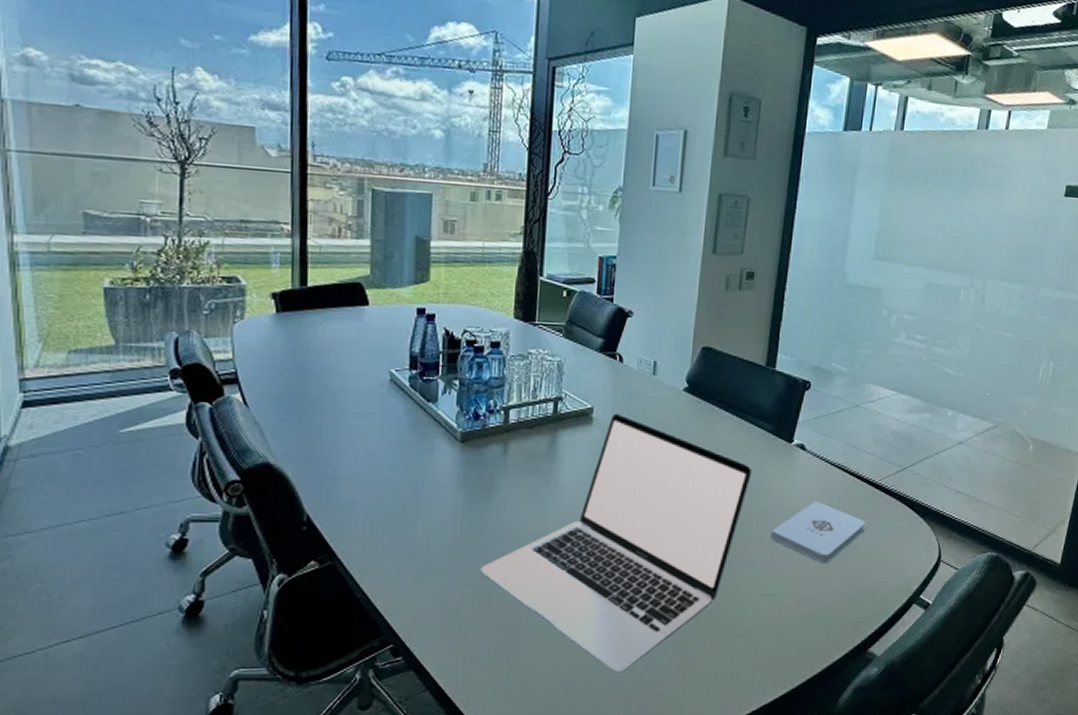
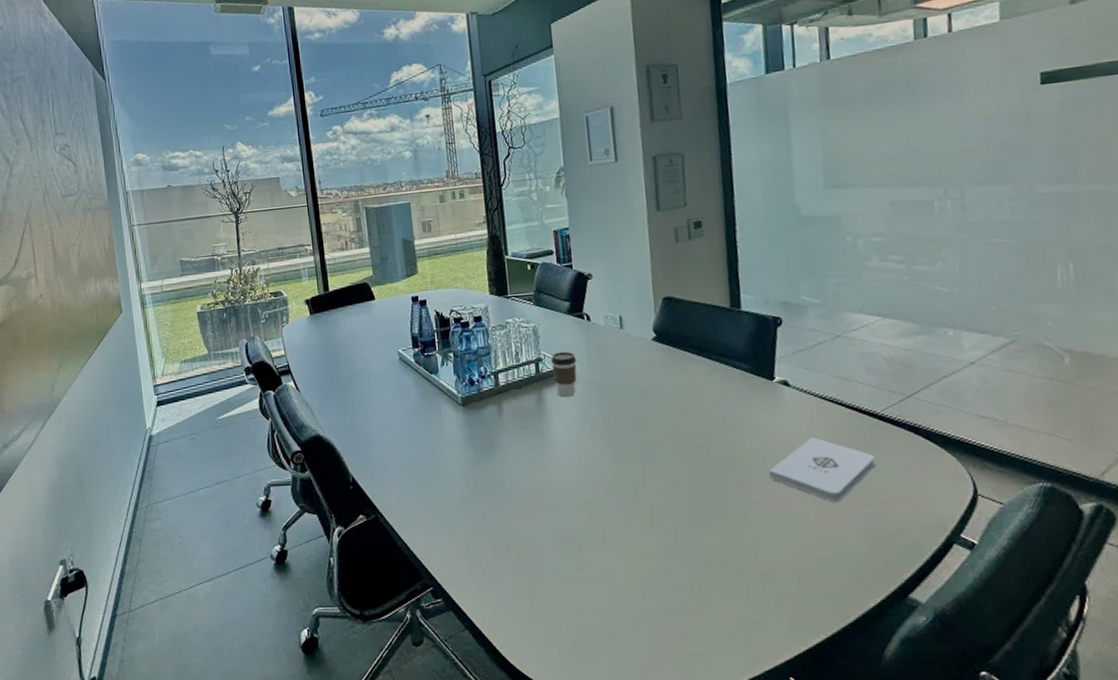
laptop: present [480,413,752,673] -> none [495,367,737,617]
coffee cup: none [572,392,601,443] -> present [551,351,577,397]

